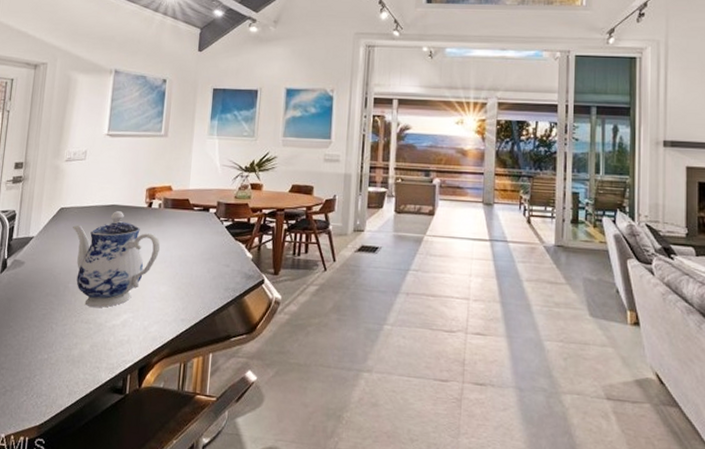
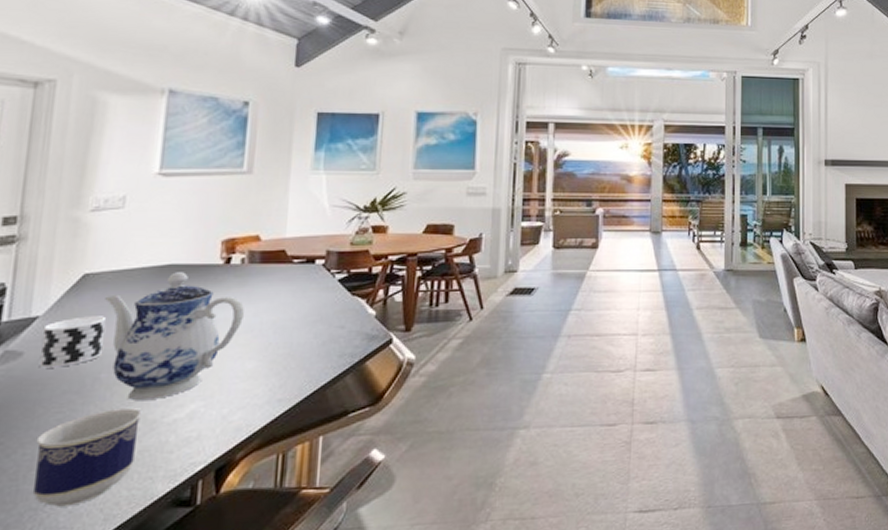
cup: none [28,311,94,380] -> present [34,408,143,507]
cup: none [33,239,74,276] -> present [39,316,107,368]

